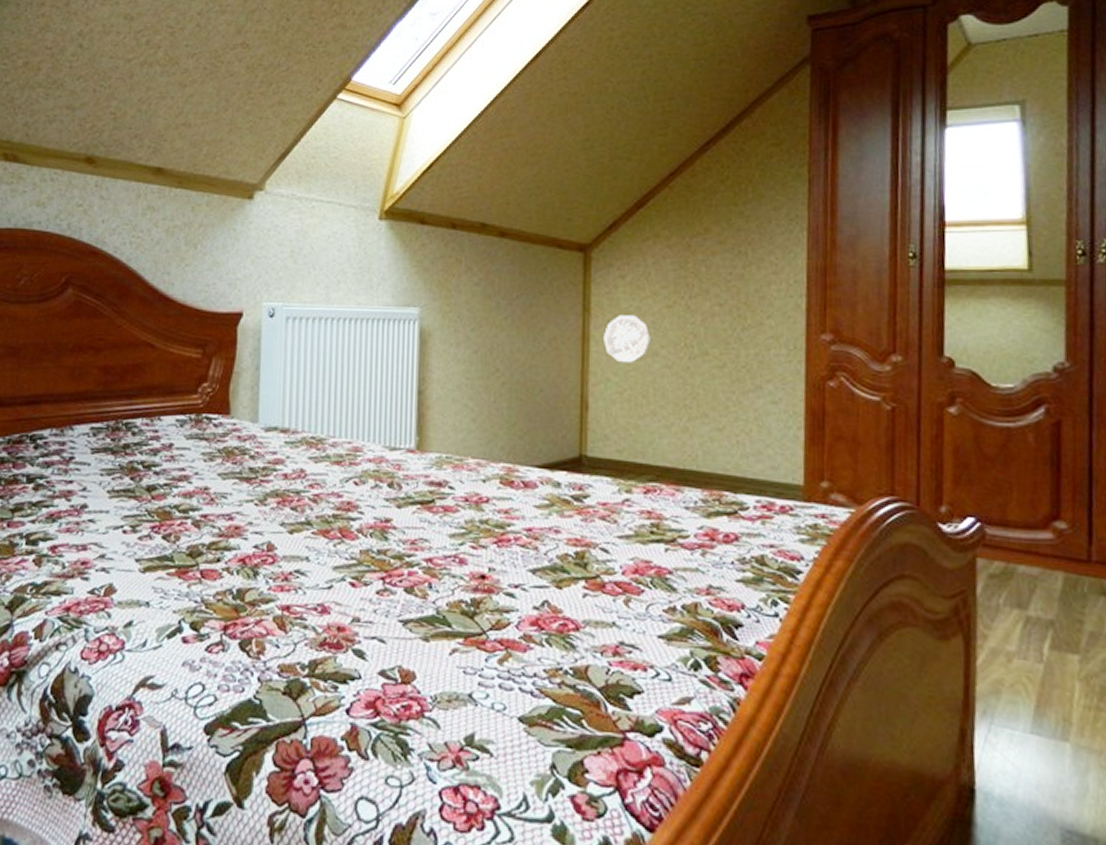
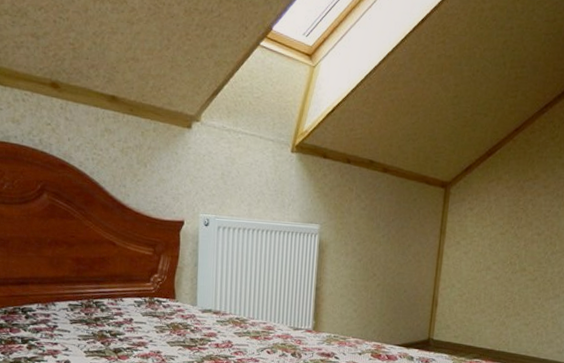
decorative plate: present [602,315,651,364] -> none [452,238,487,275]

